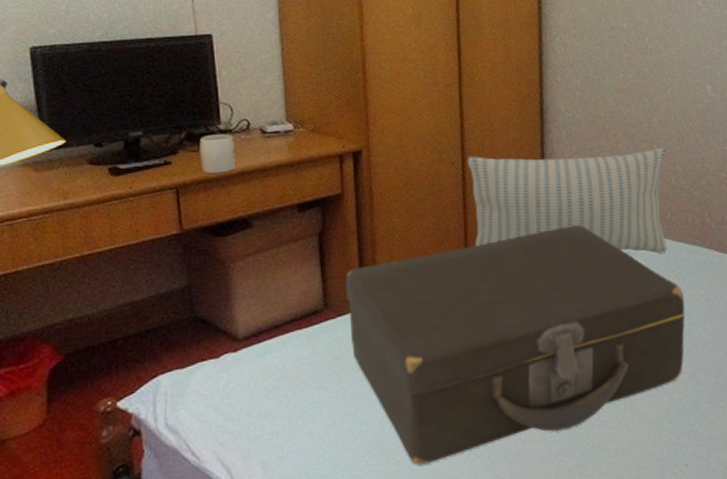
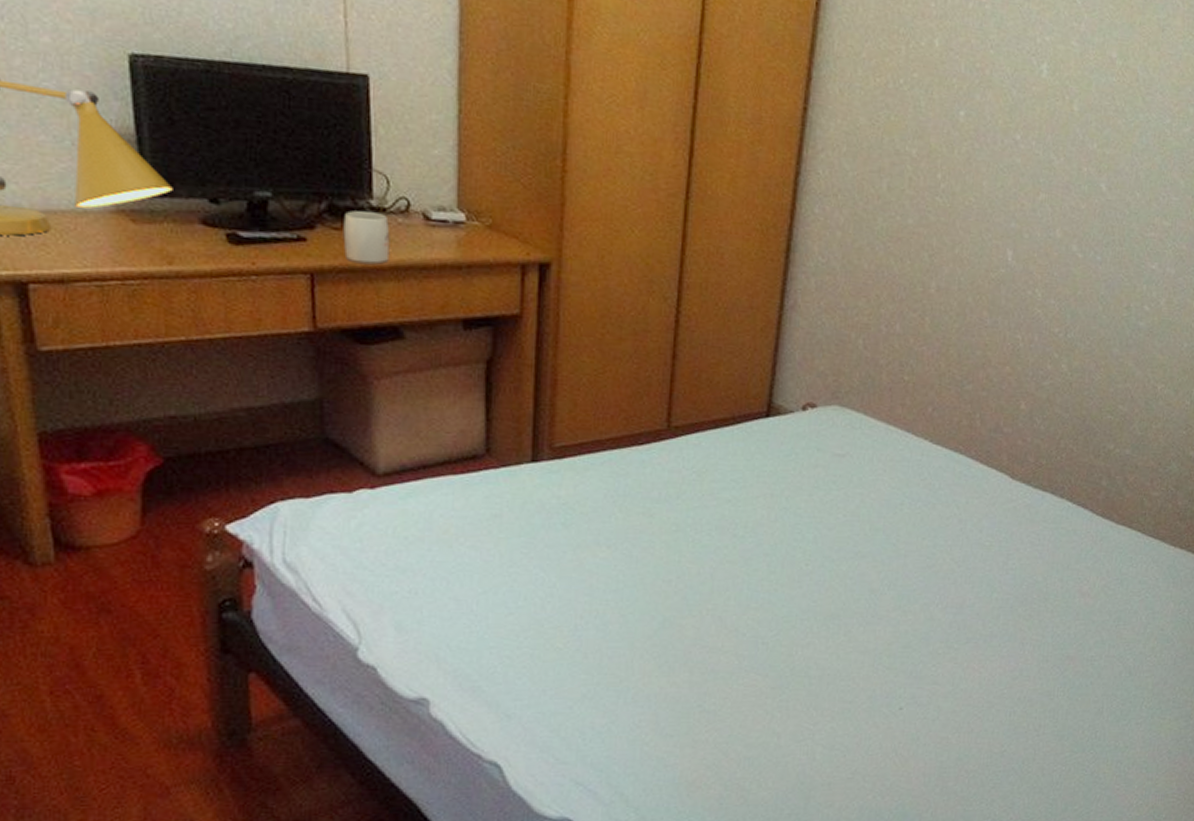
suitcase: present [345,224,685,465] -> none [513,402,933,657]
pillow: present [467,148,667,254] -> none [682,294,942,455]

